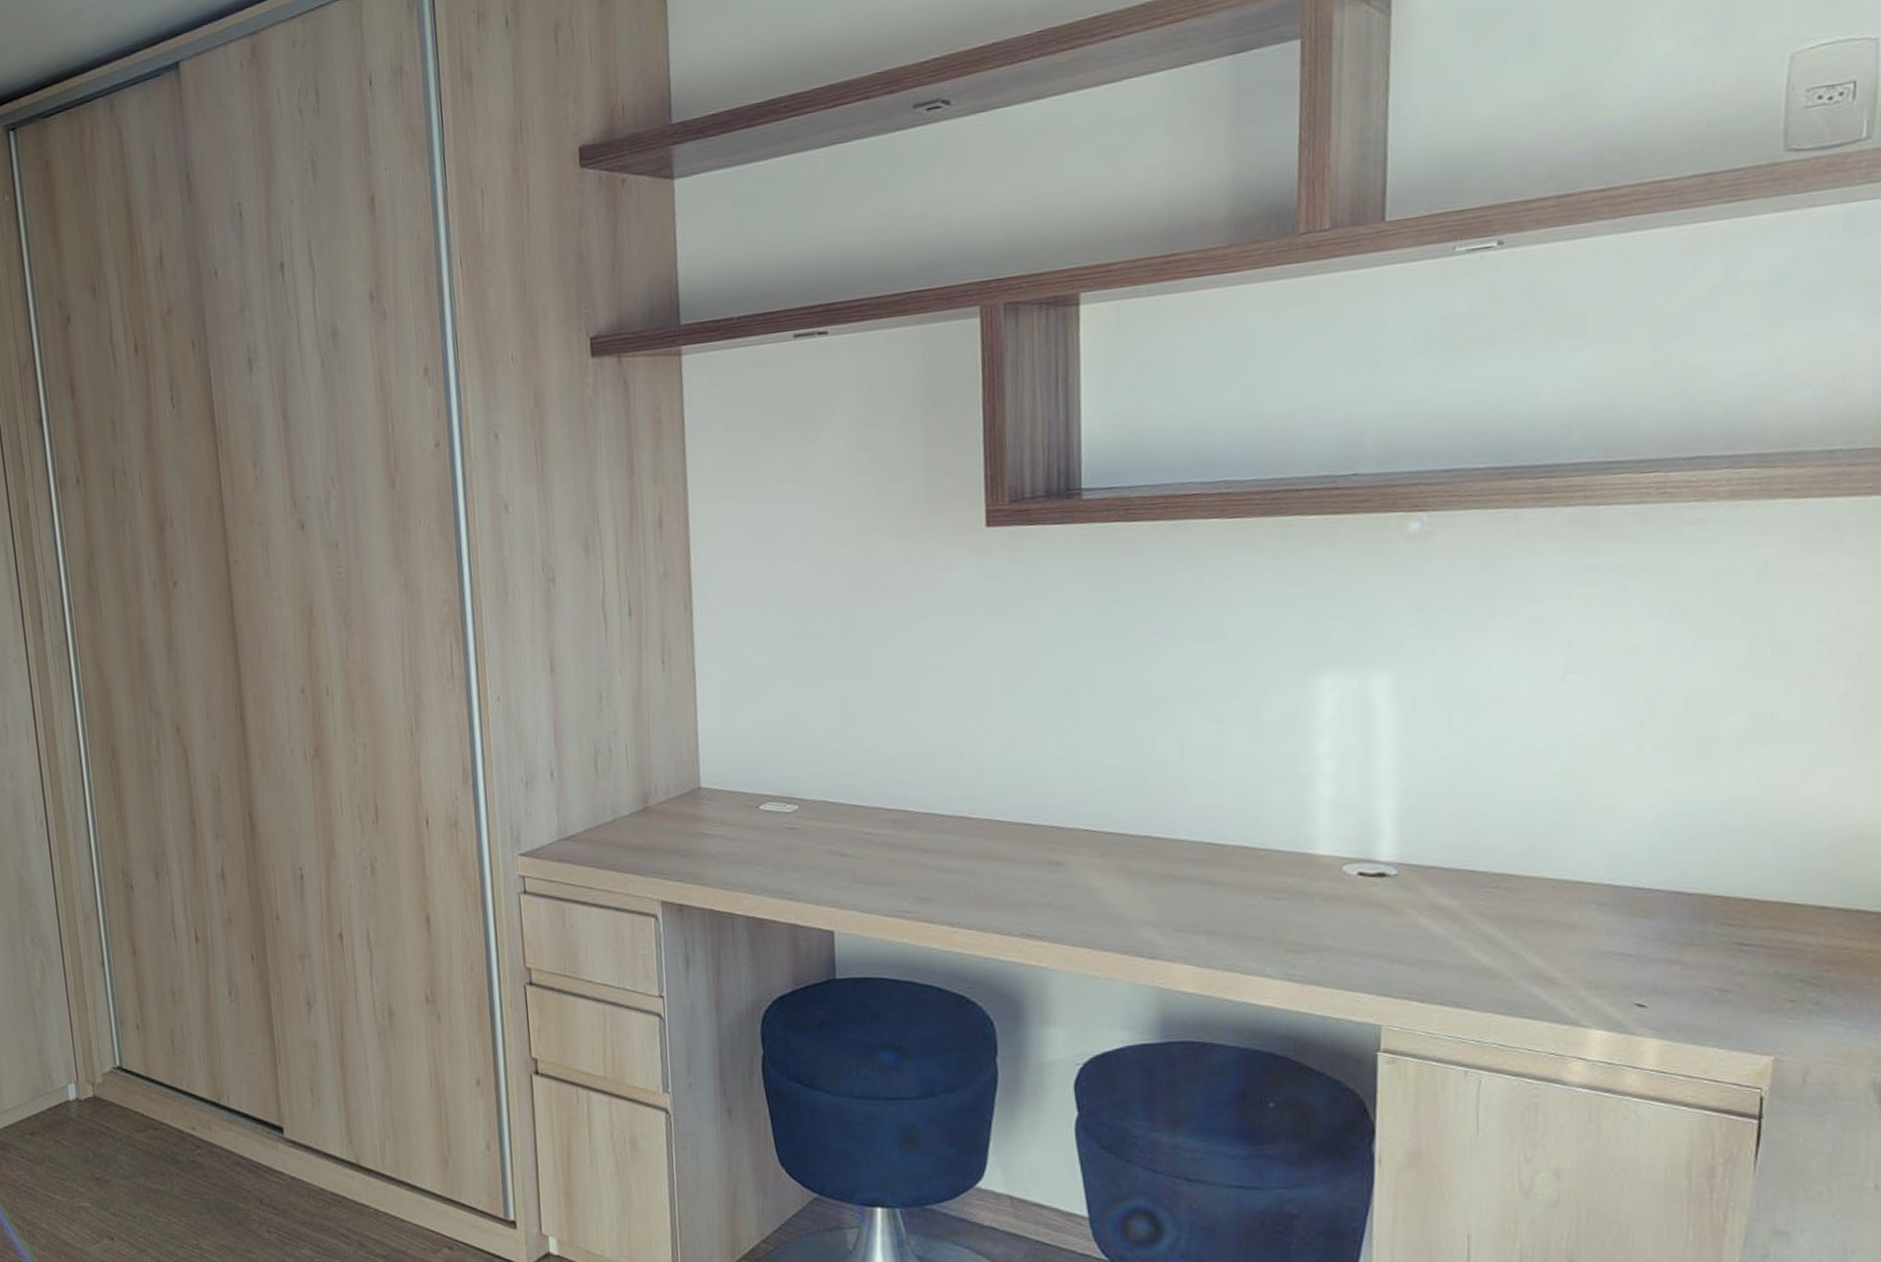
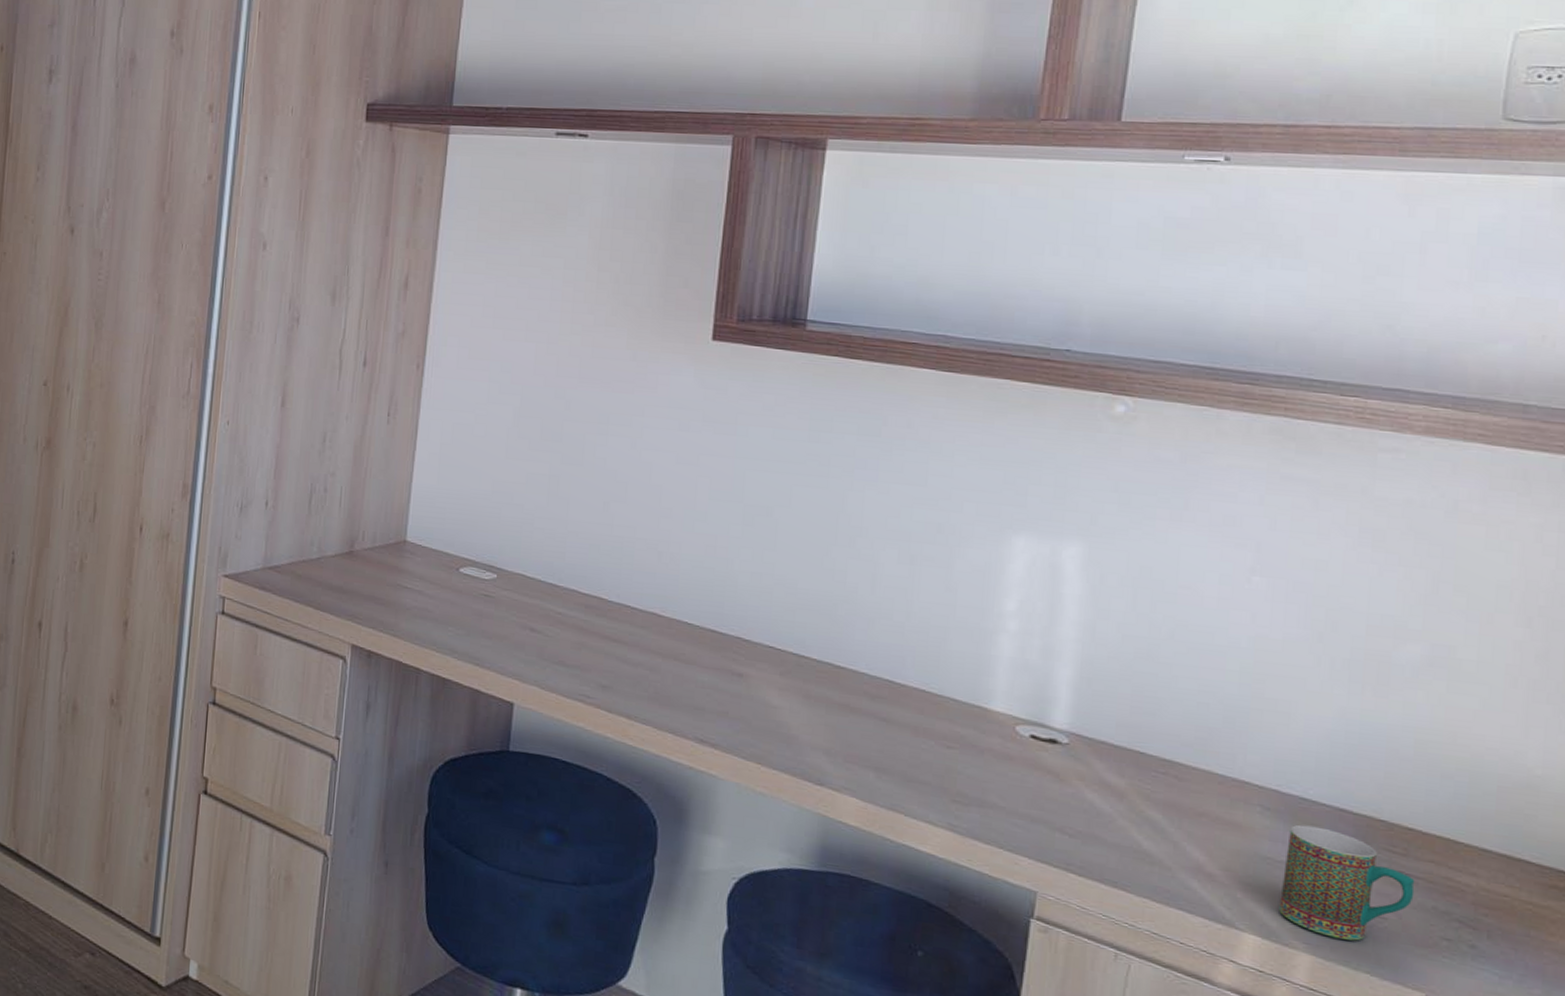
mug: none [1622,913,1756,1019] -> present [1279,824,1415,941]

